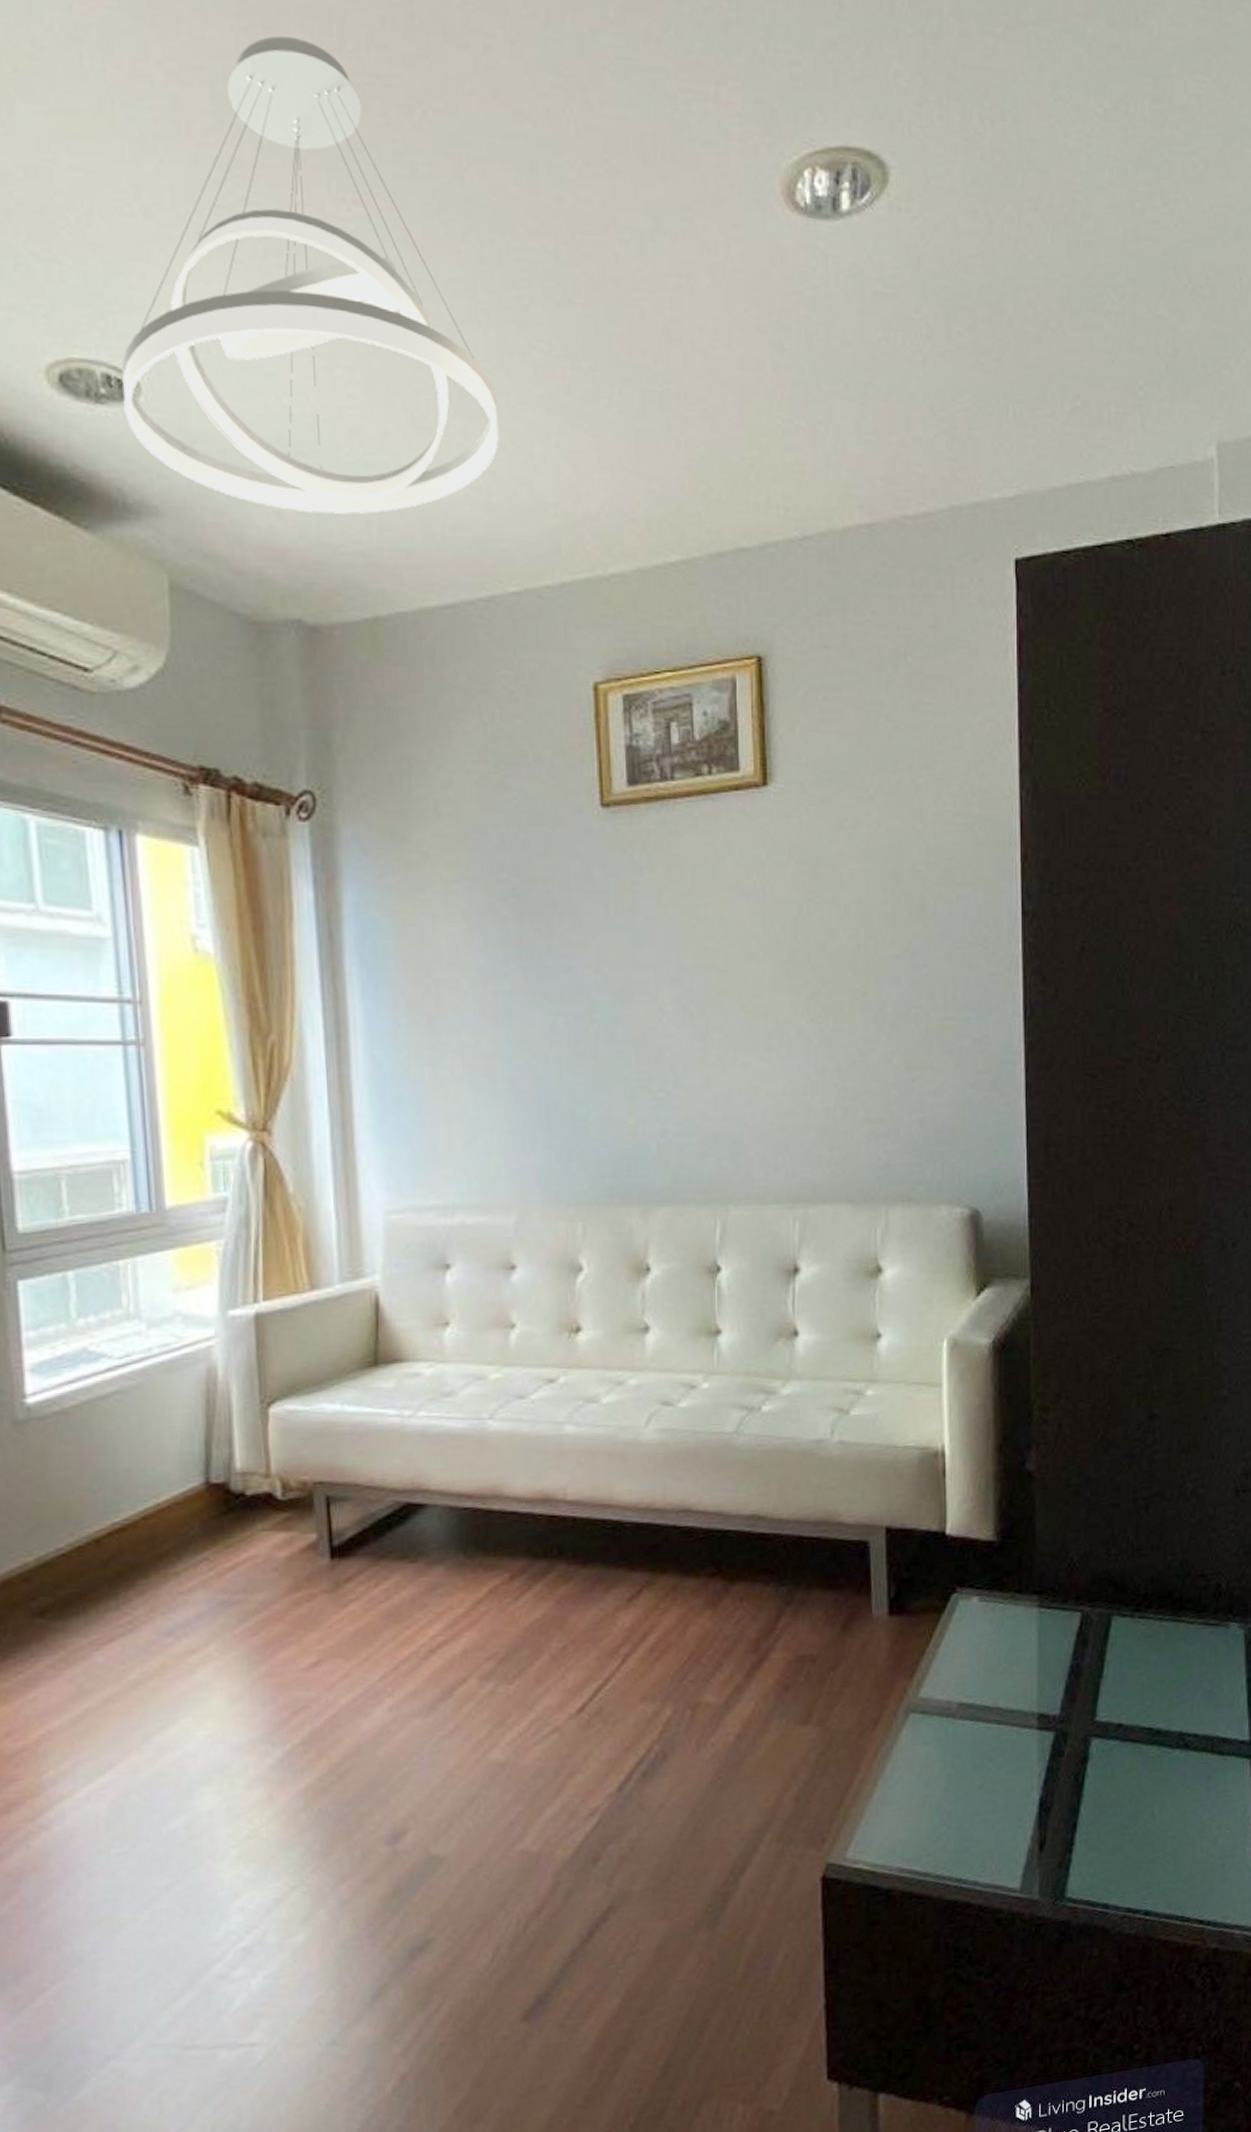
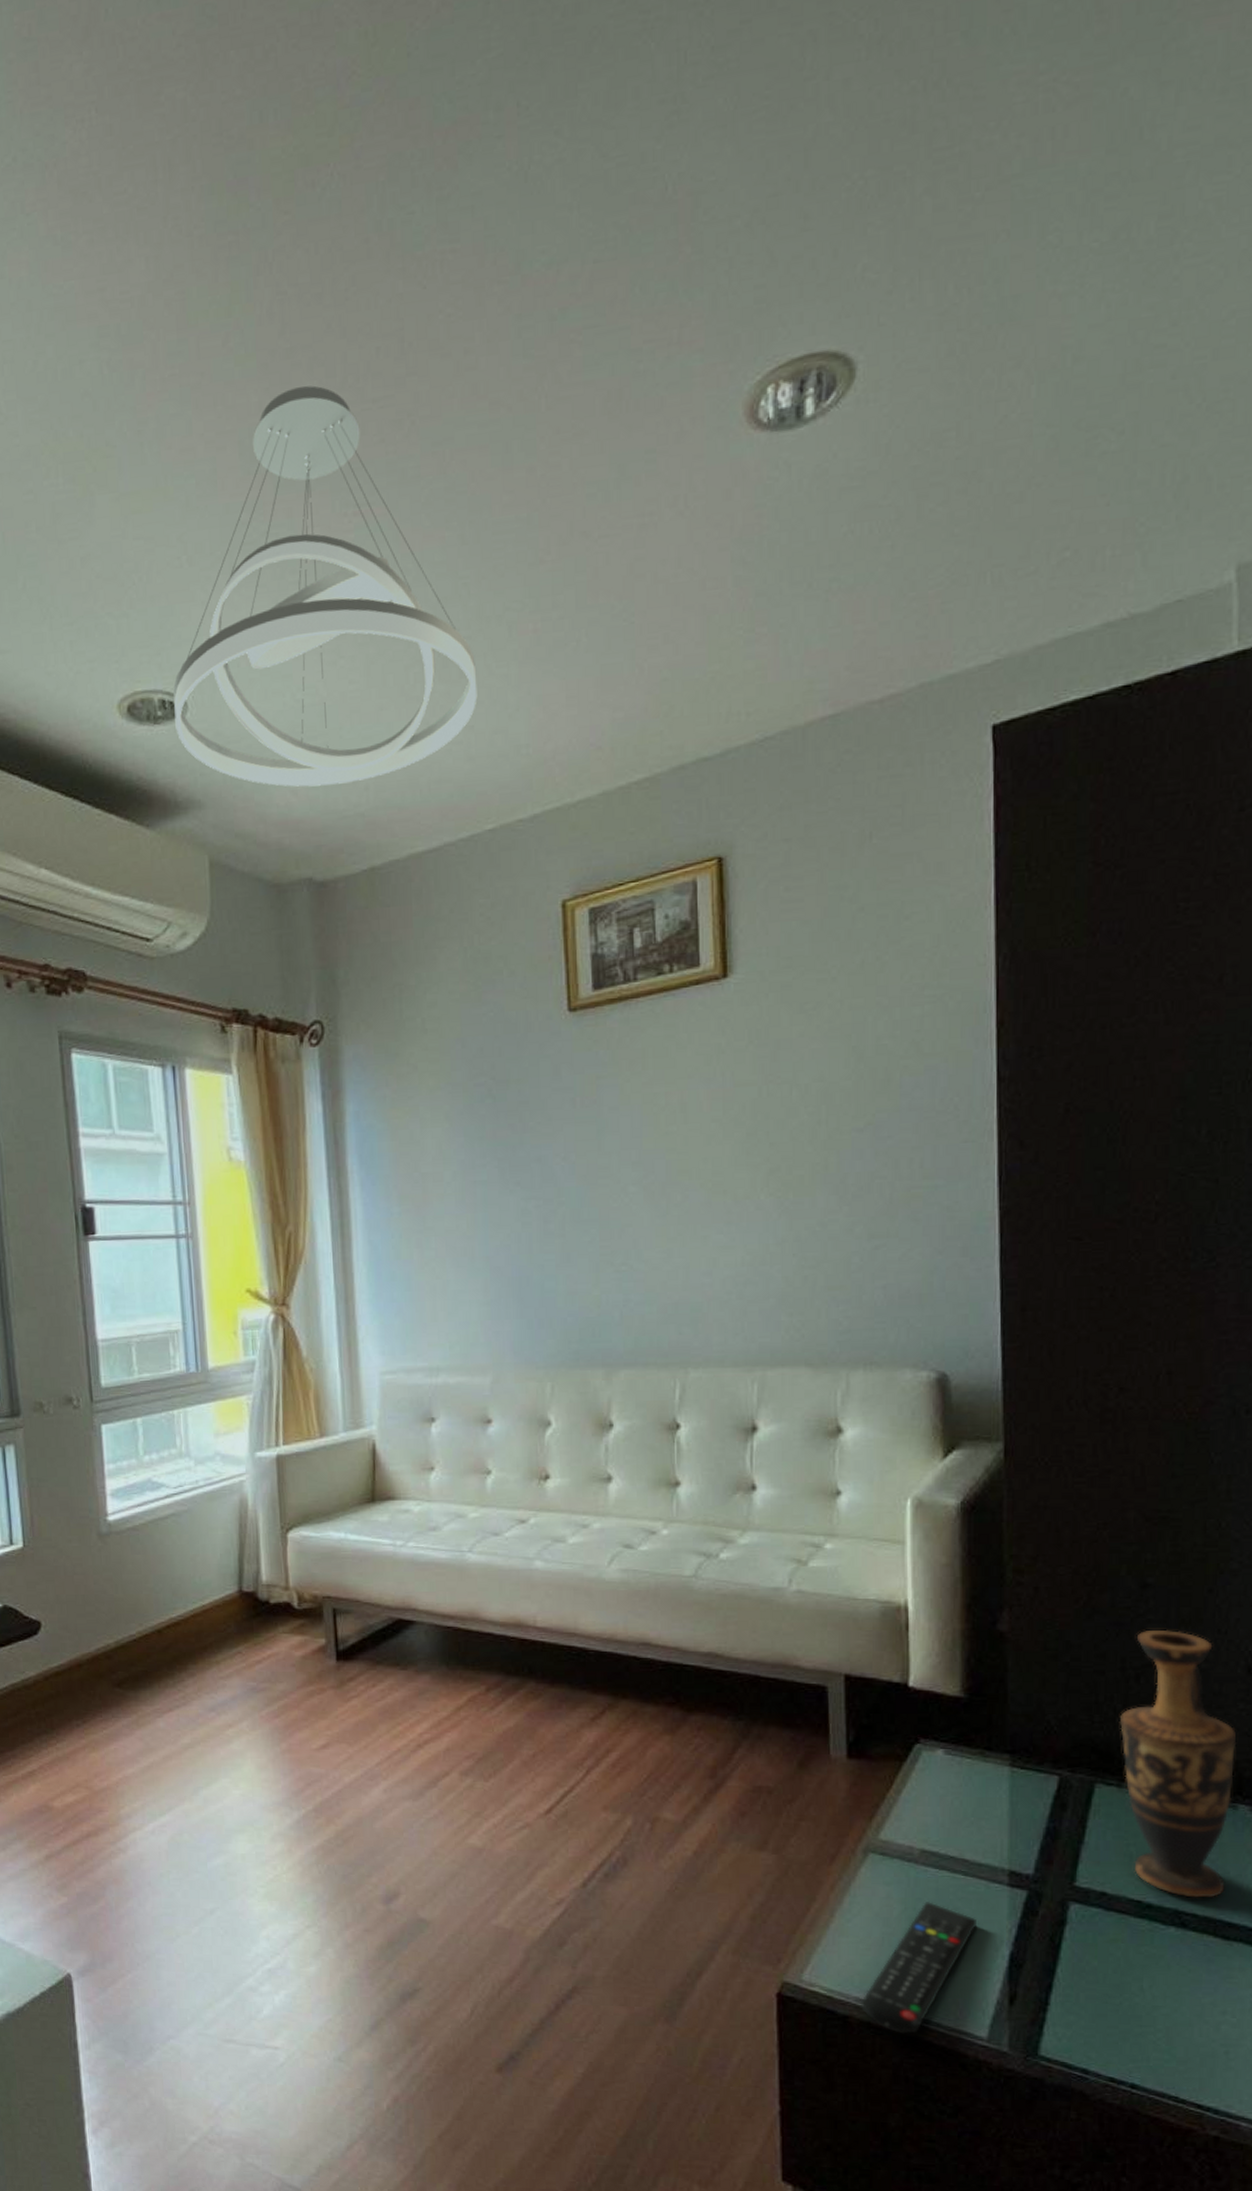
remote control: none [903,1756,1011,1899] -> present [861,1902,978,2034]
vase: none [1132,1459,1228,1719] -> present [1120,1631,1237,1898]

